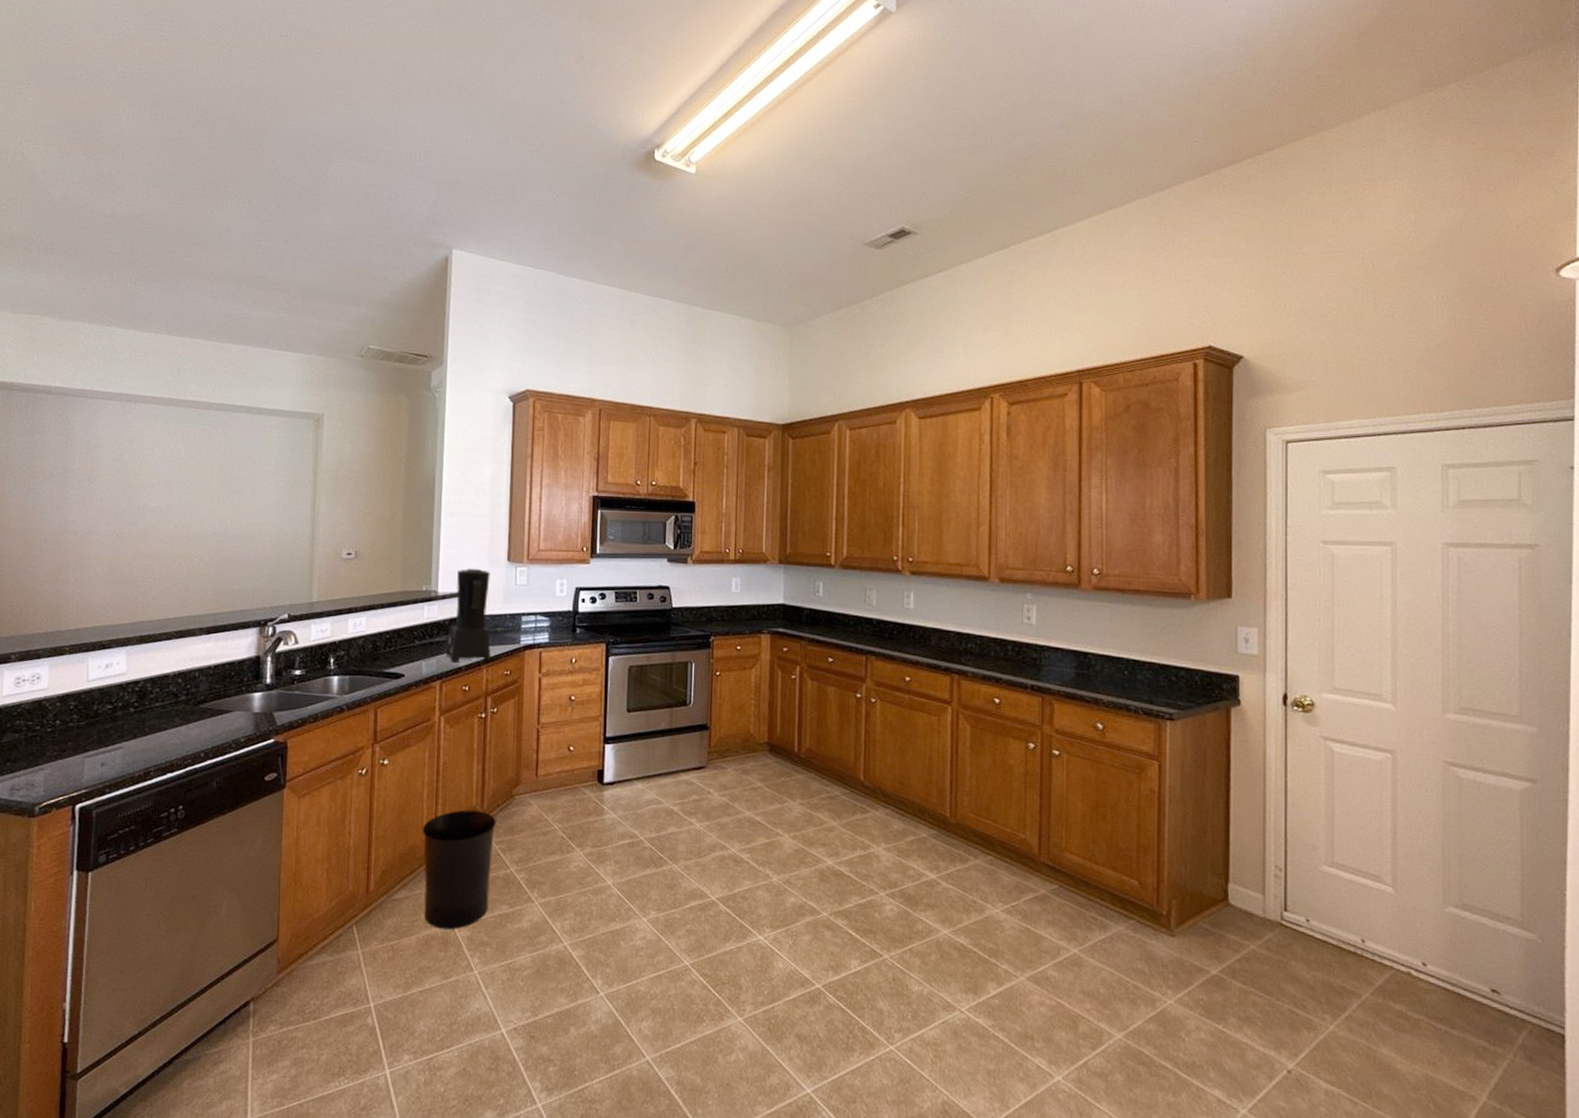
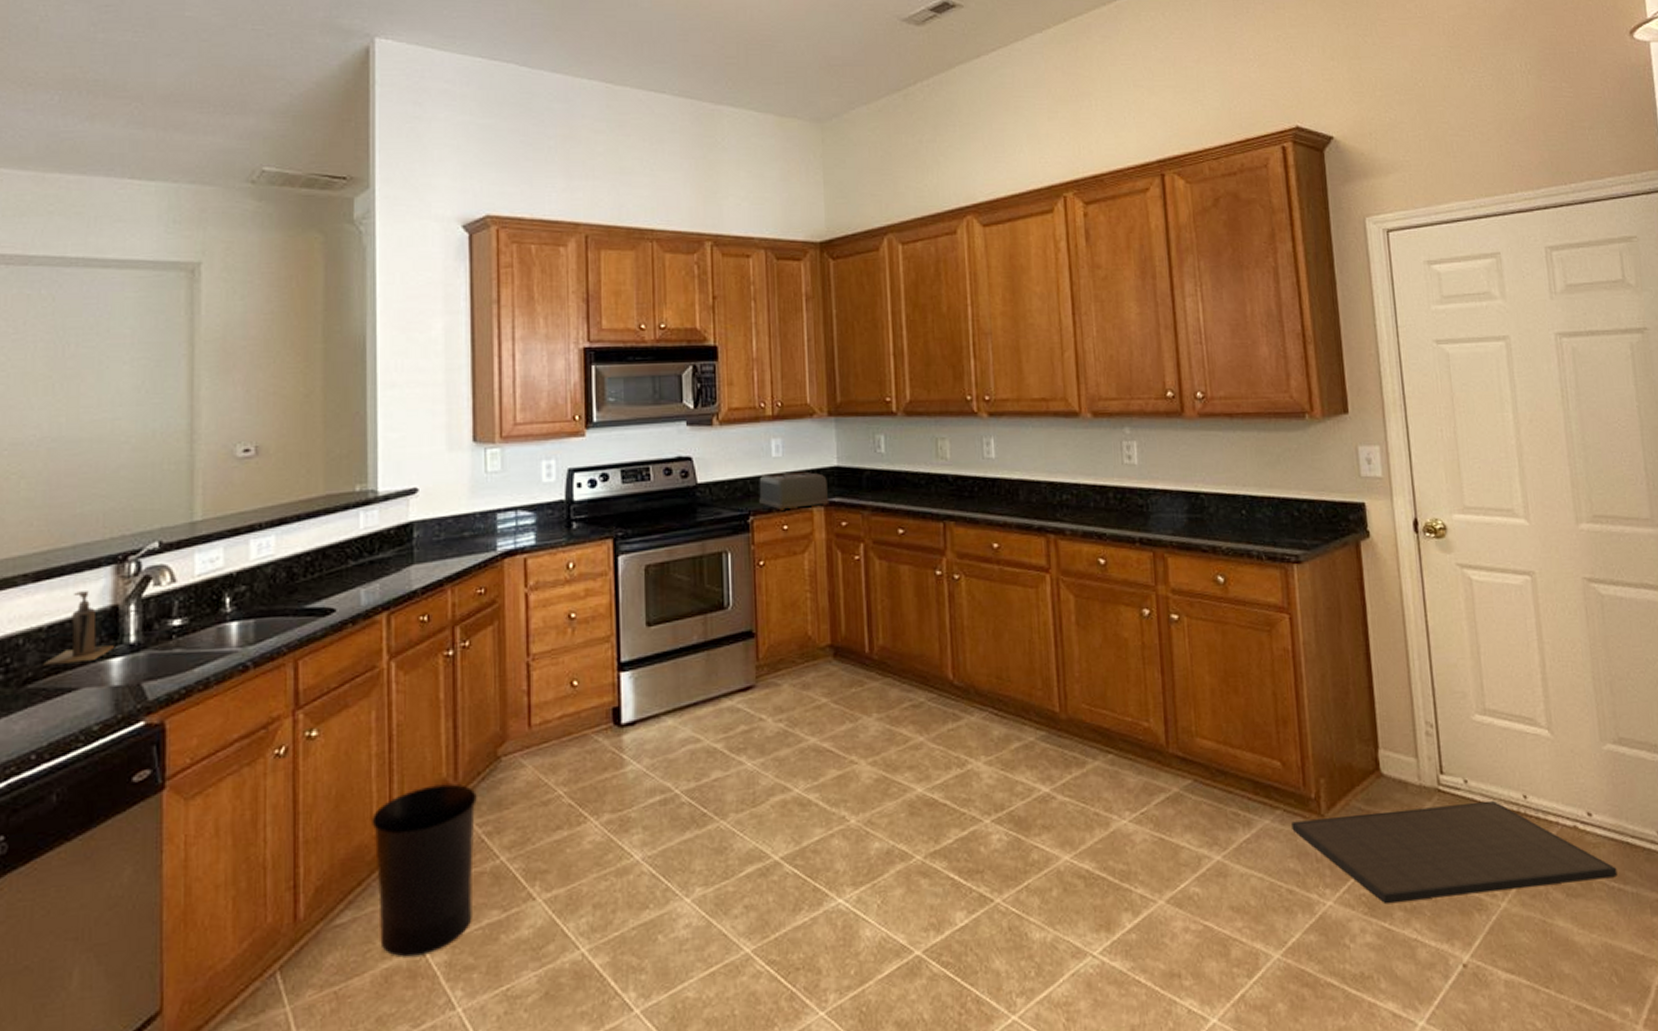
soap dispenser: none [210,644,256,694] -> present [42,591,114,667]
blender: present [444,569,491,662] -> none [391,456,457,585]
toaster: none [719,605,775,636] -> present [759,471,829,512]
doormat: none [1143,931,1446,1021] -> present [1291,800,1618,903]

